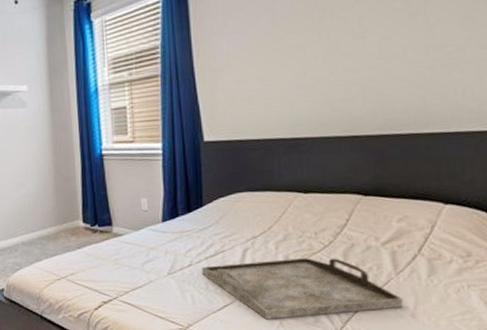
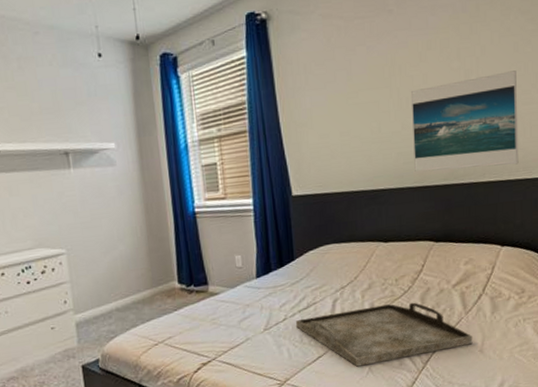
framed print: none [342,11,474,121] -> present [410,70,519,172]

